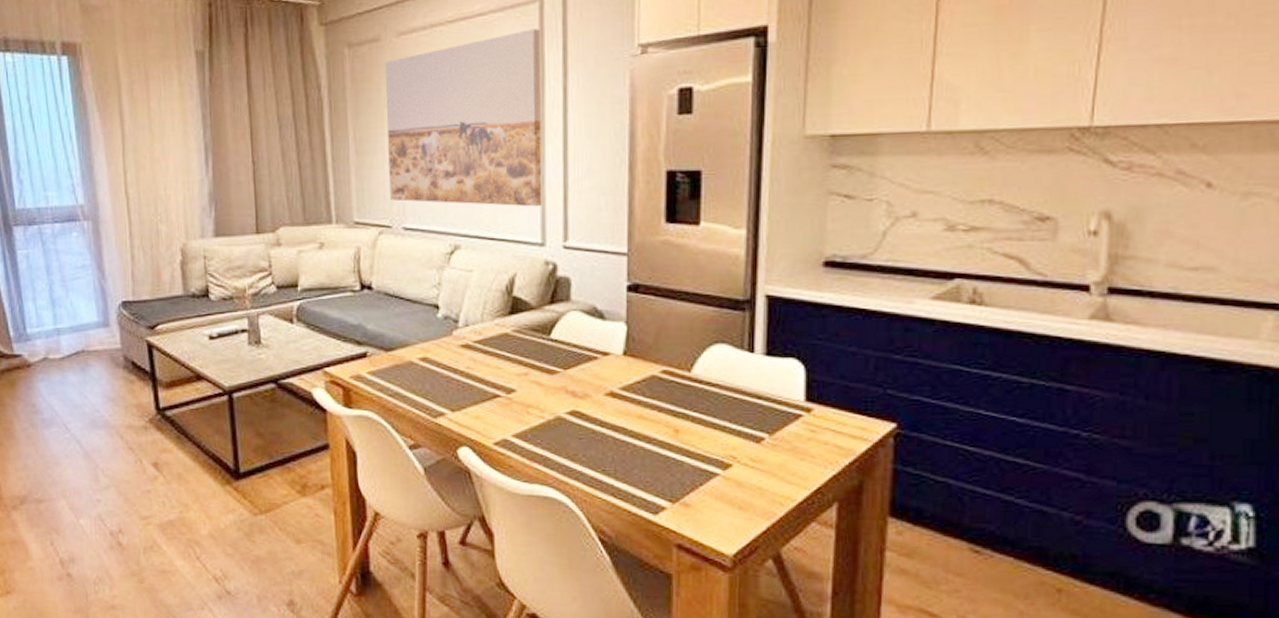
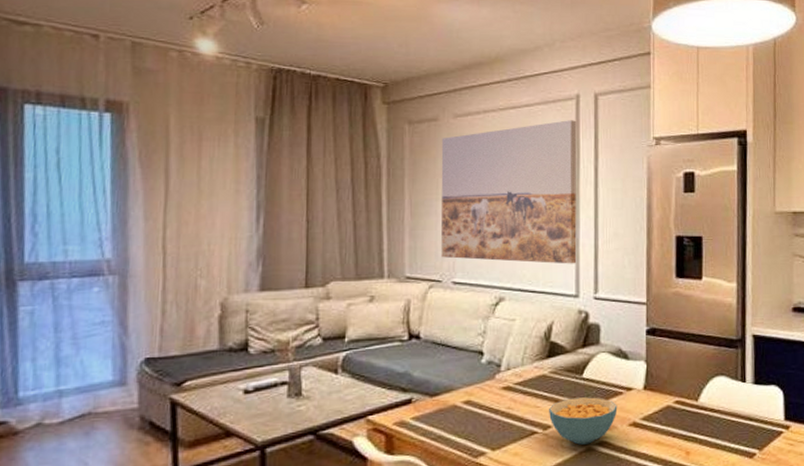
cereal bowl: none [513,361,592,413] -> present [549,397,618,445]

